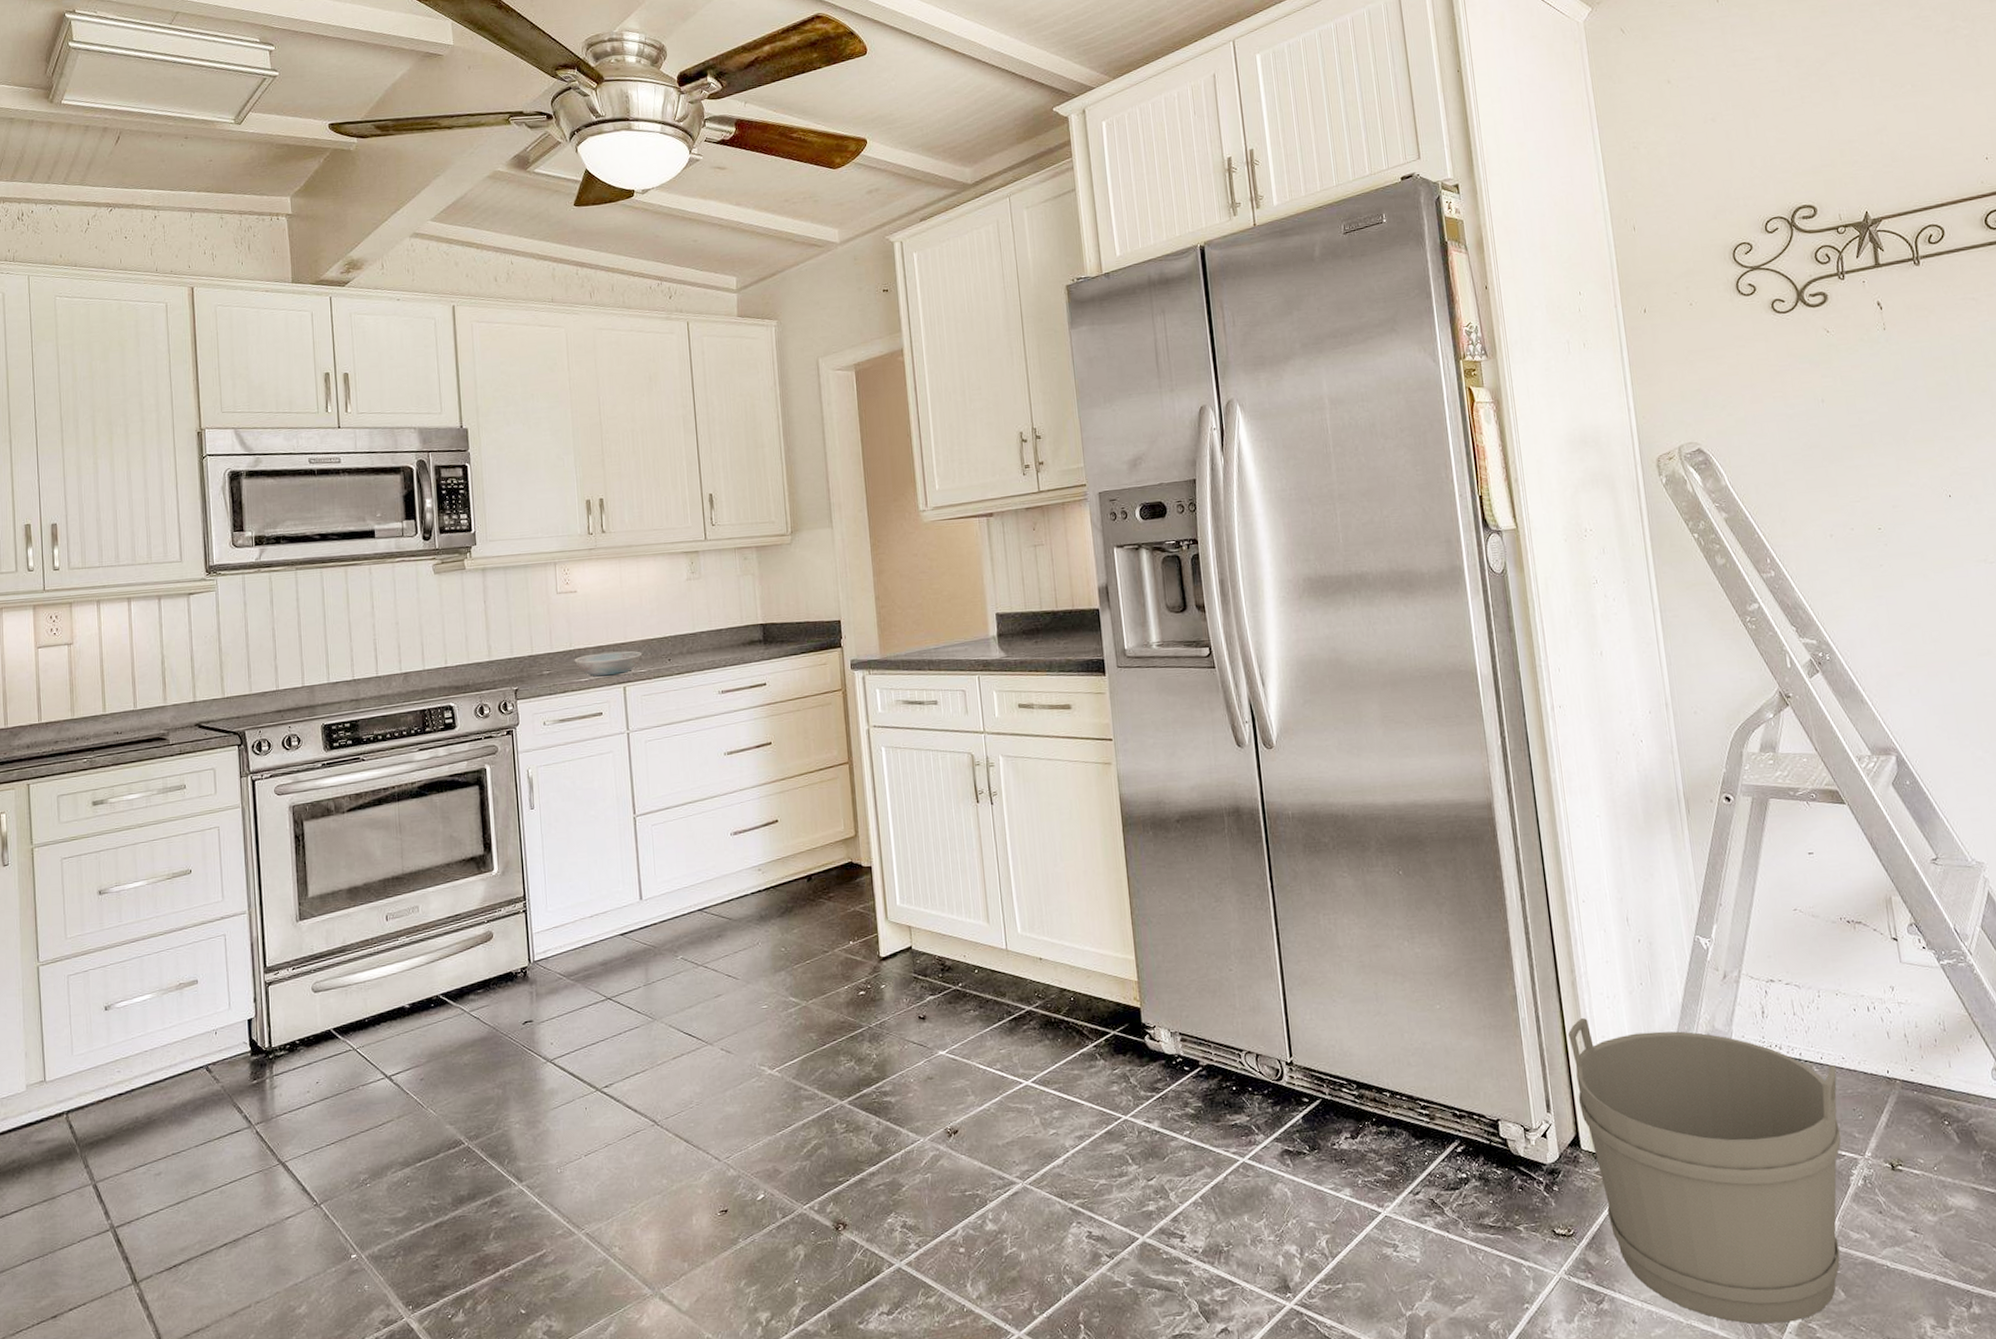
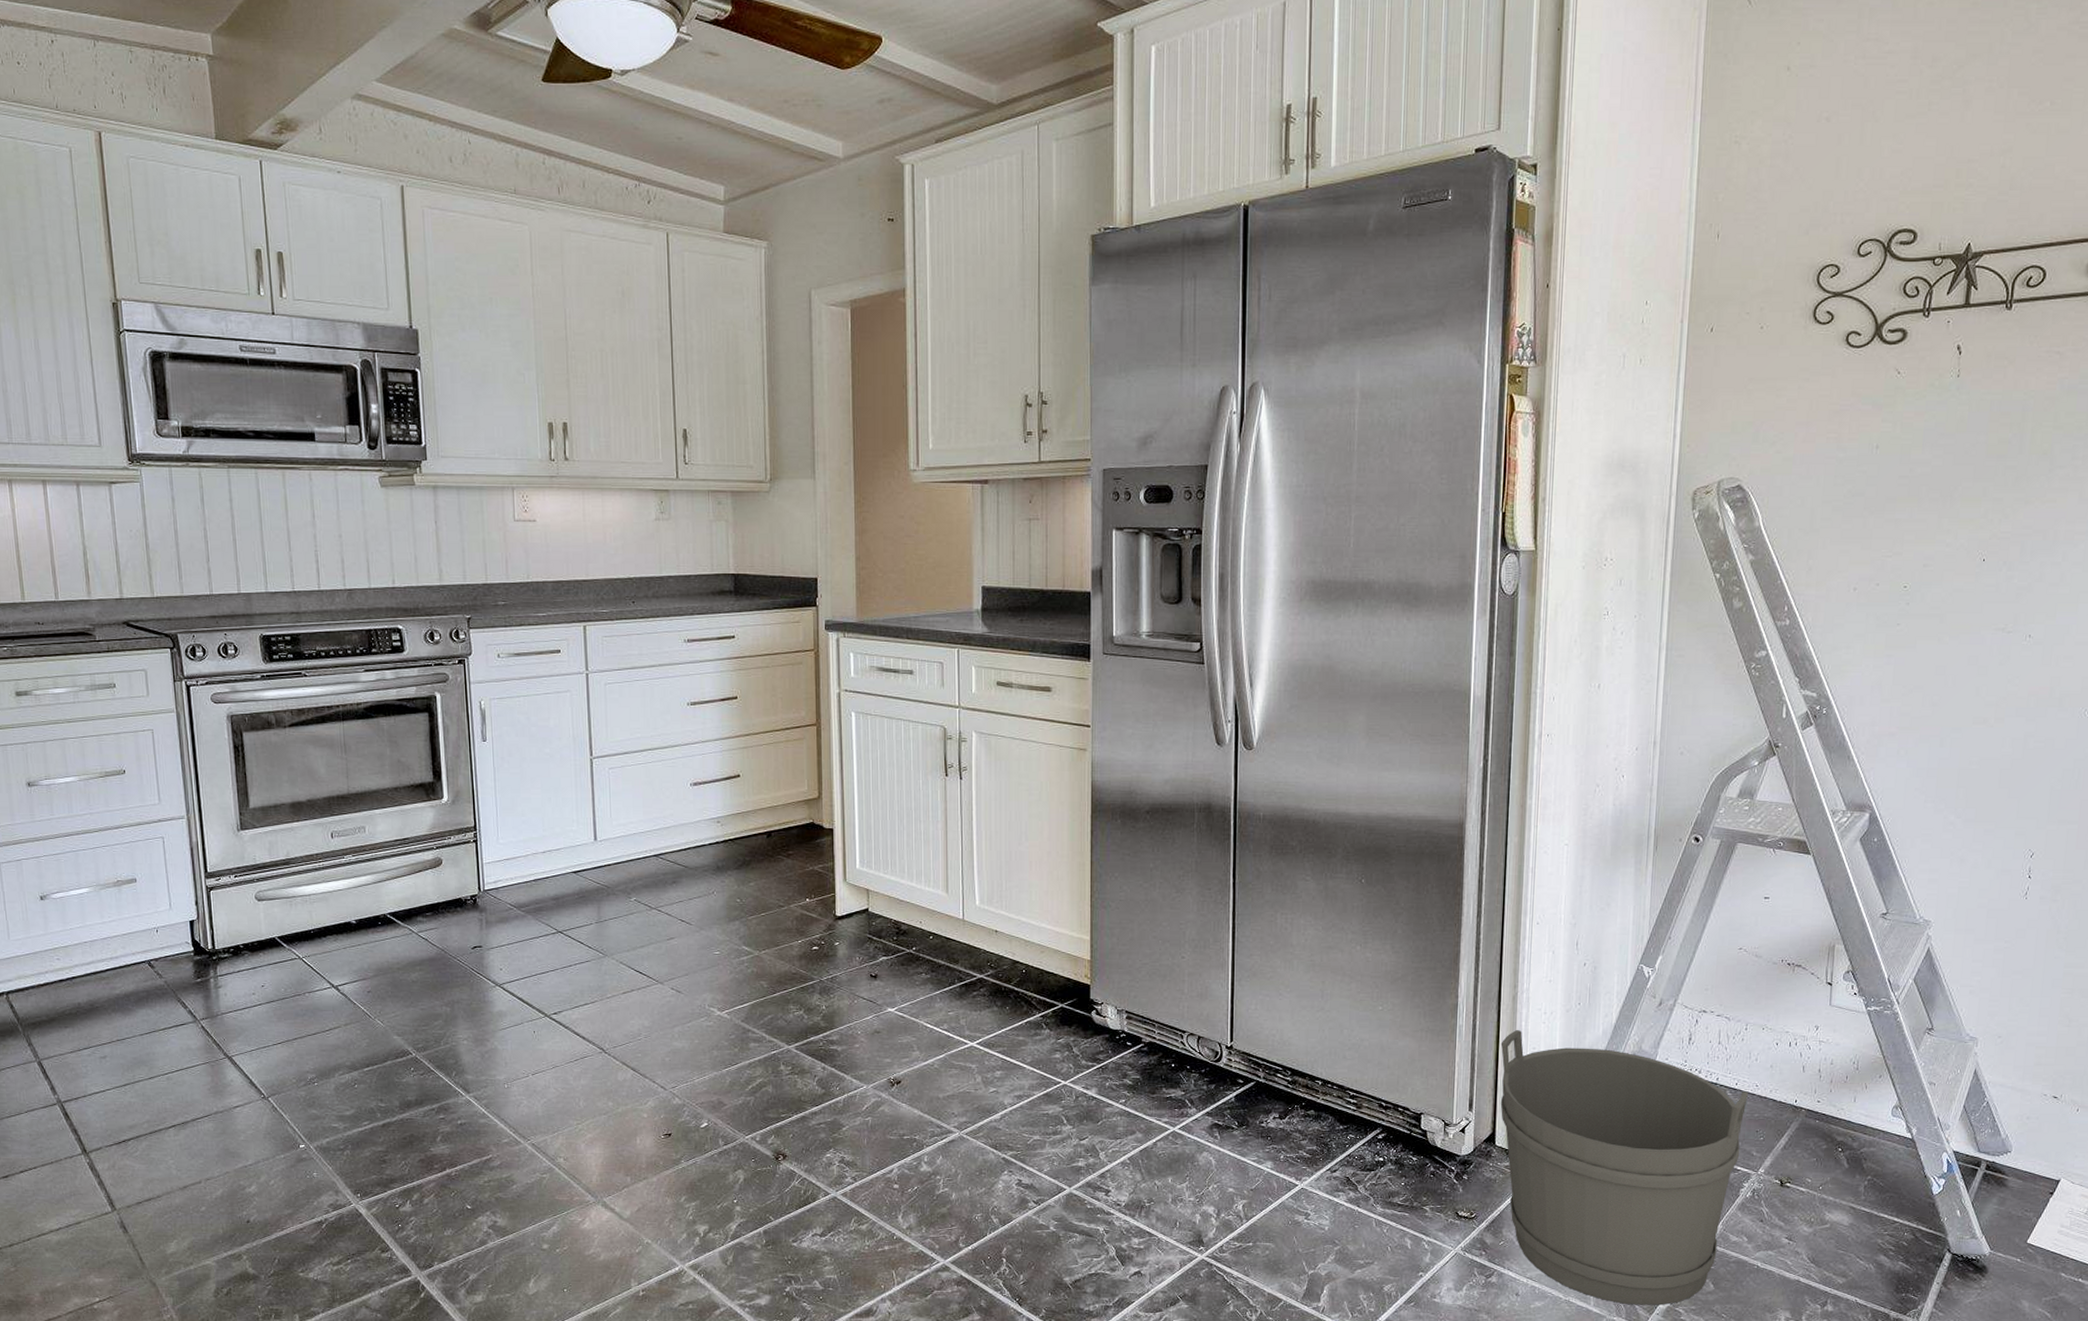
dish: present [574,650,642,677] -> none [531,588,605,614]

